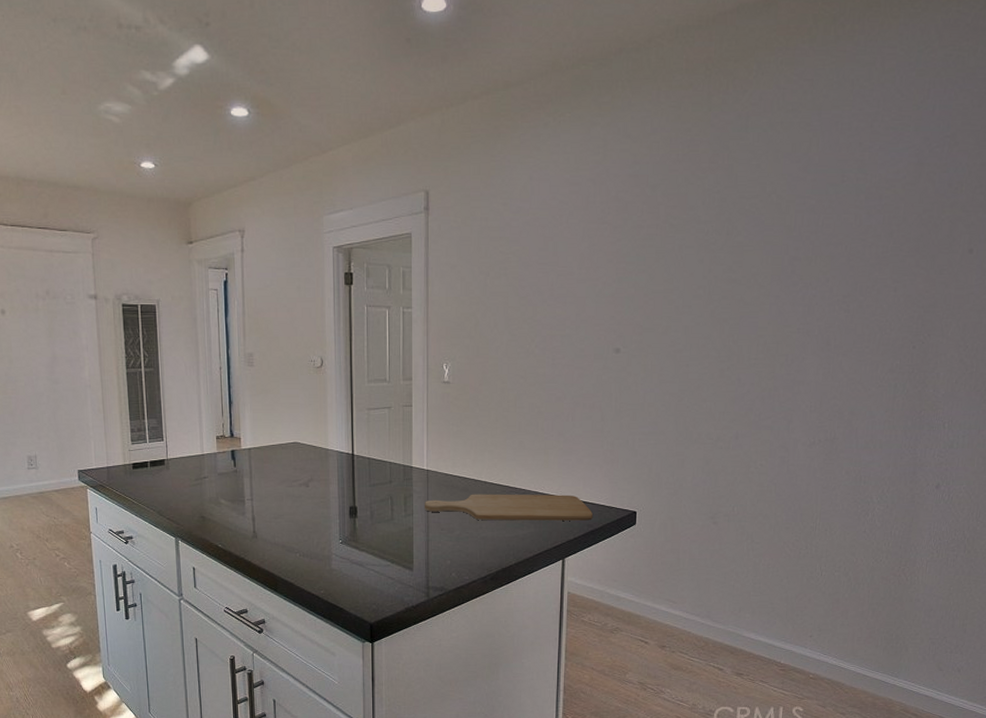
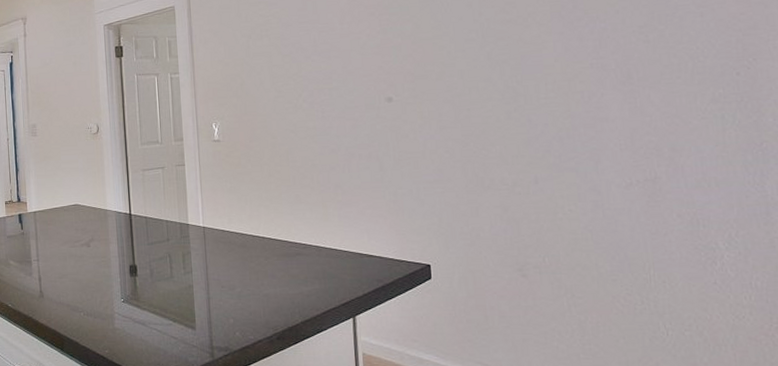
chopping board: present [425,494,594,521] -> none [203,248,383,277]

